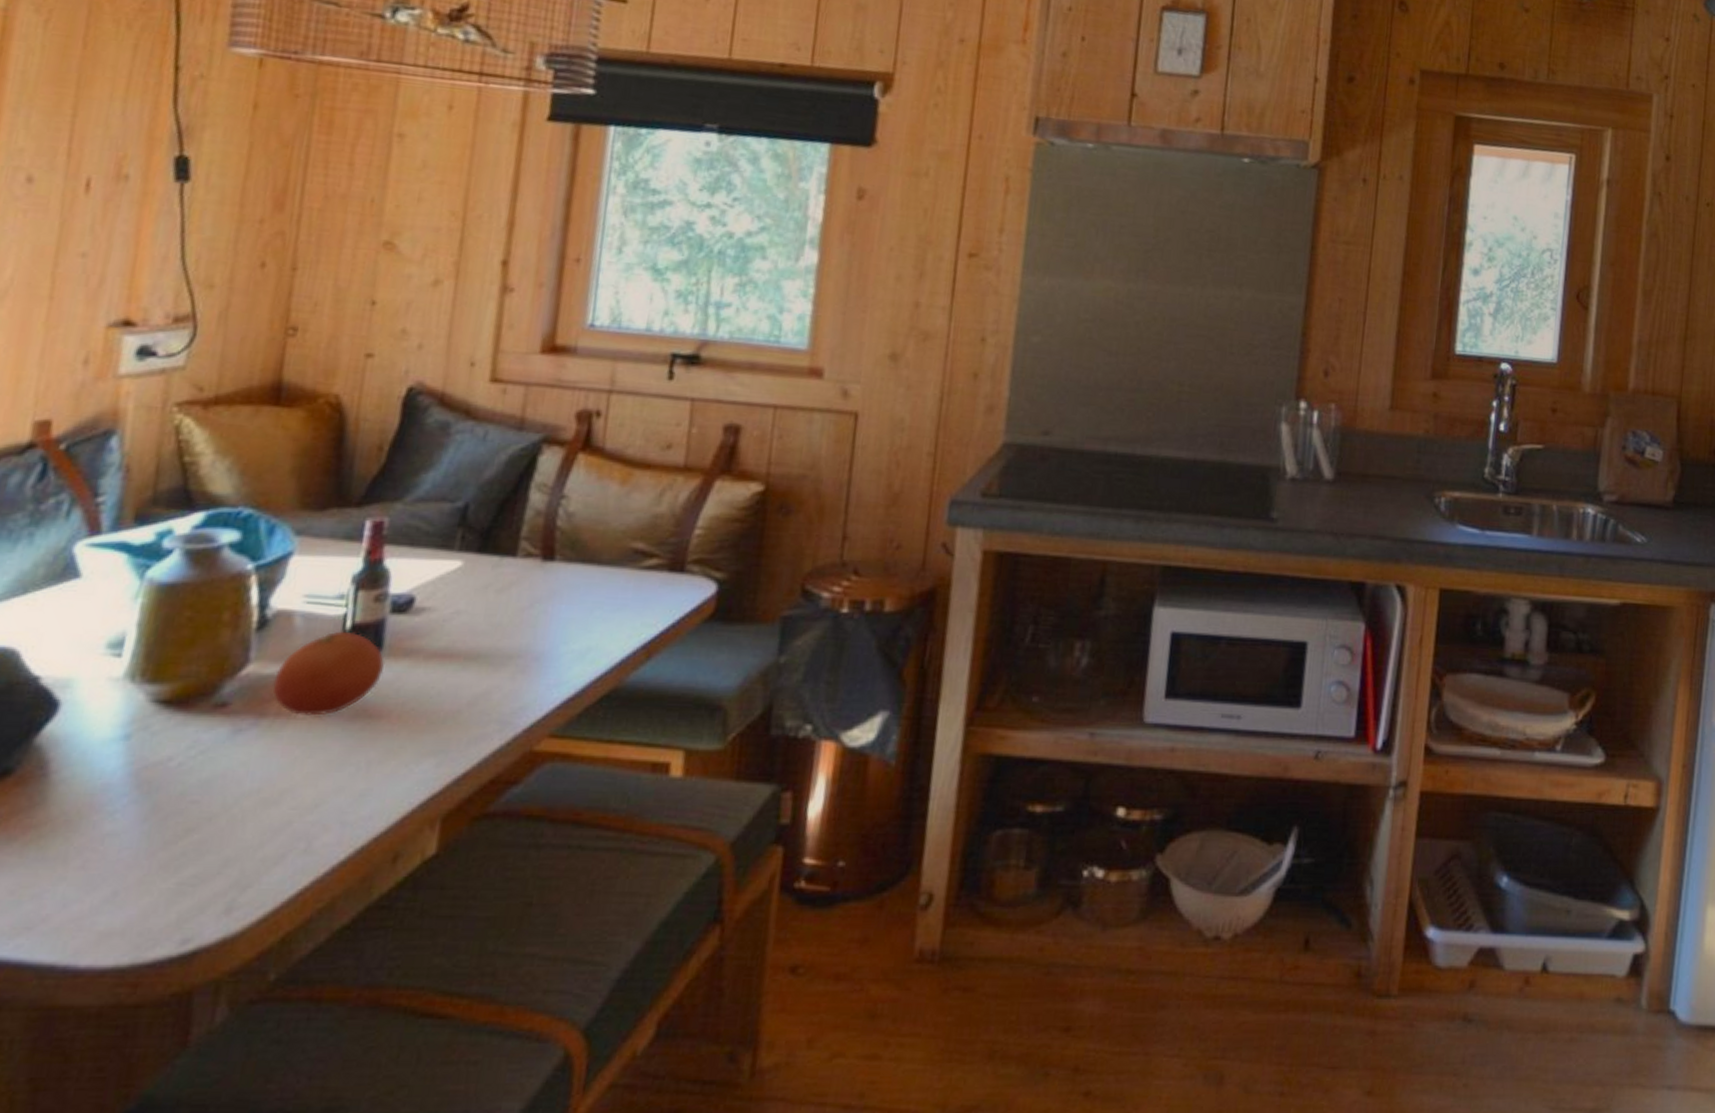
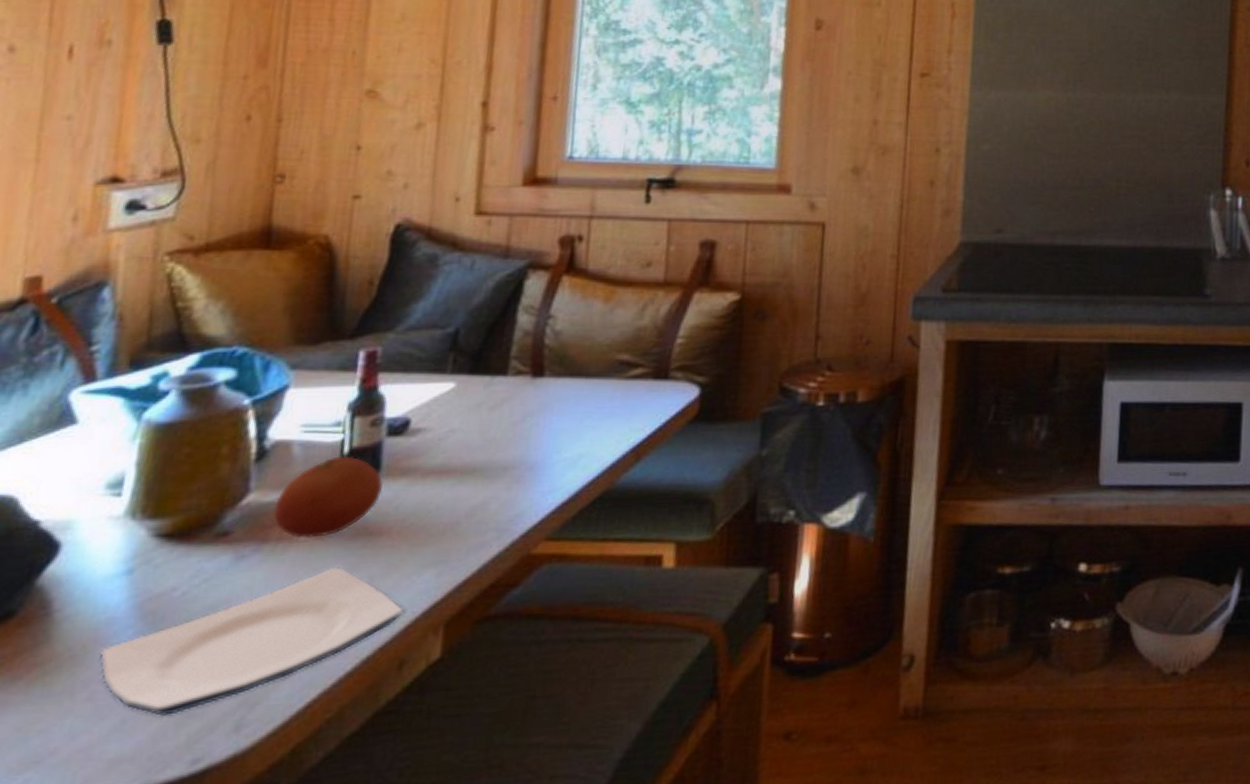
plate: none [93,748,400,891] -> present [98,567,403,716]

